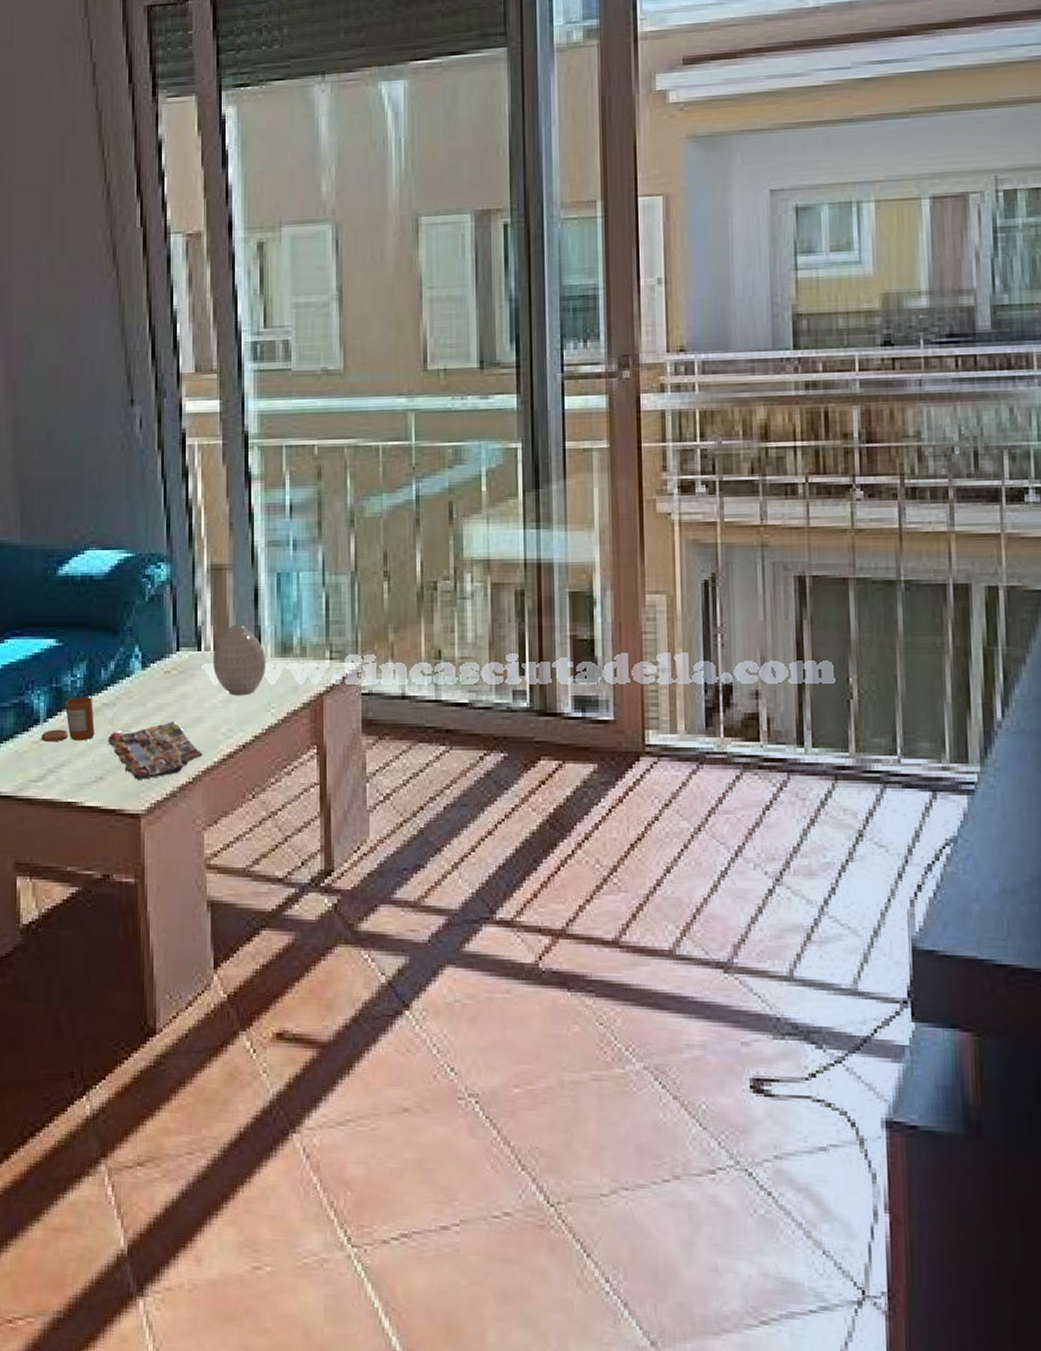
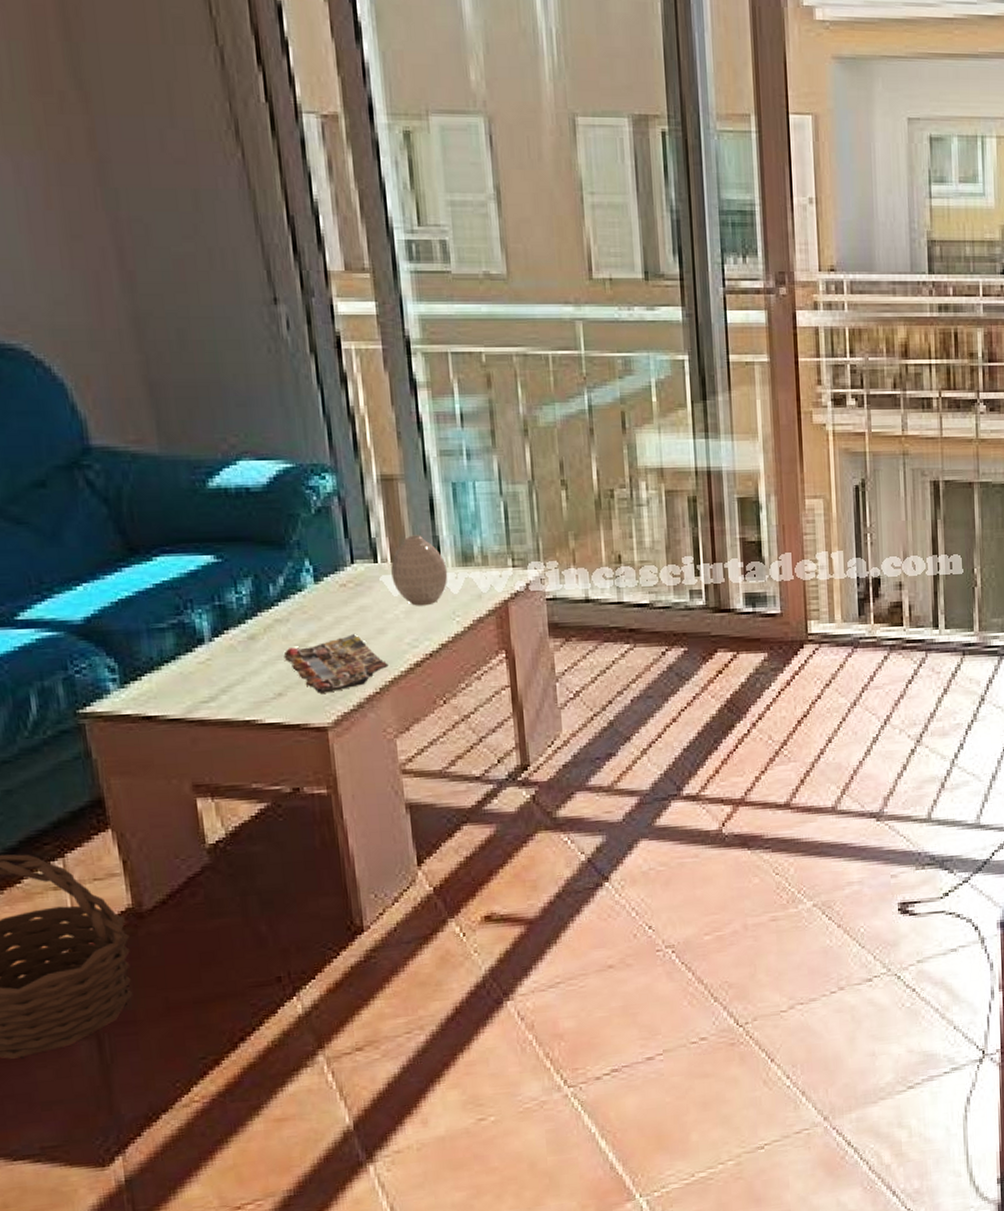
candle: present [41,697,95,743] -> none [207,614,269,662]

